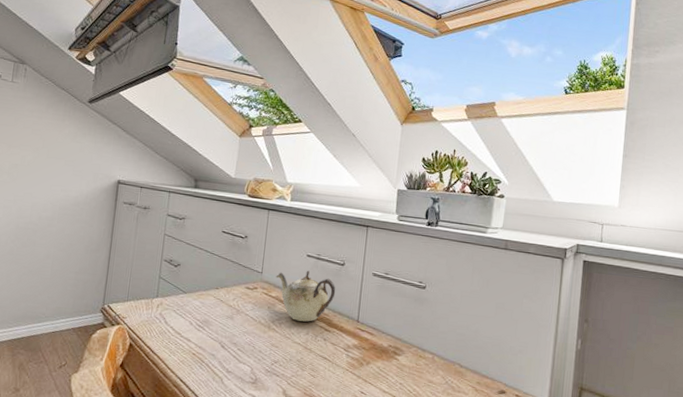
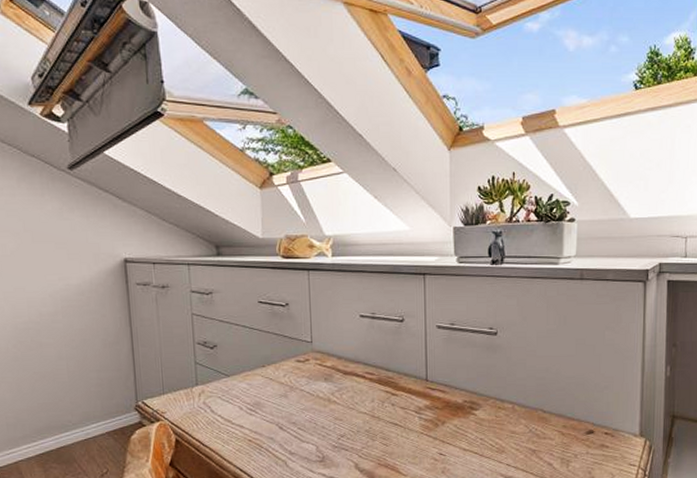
teapot: present [276,270,336,322] -> none [328,332,398,389]

